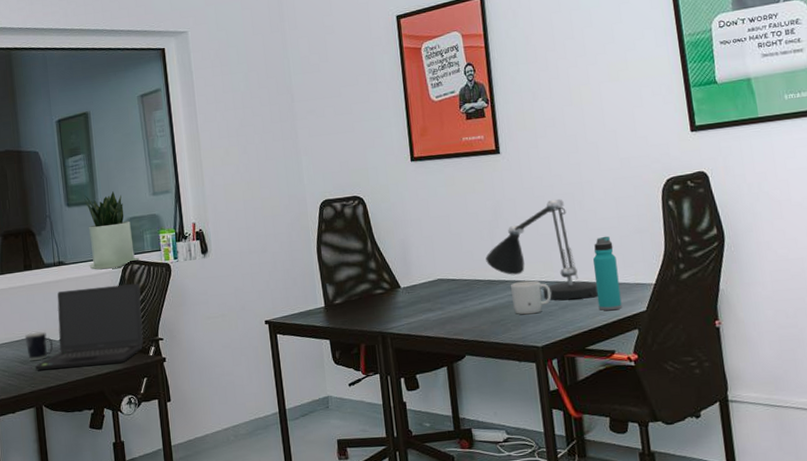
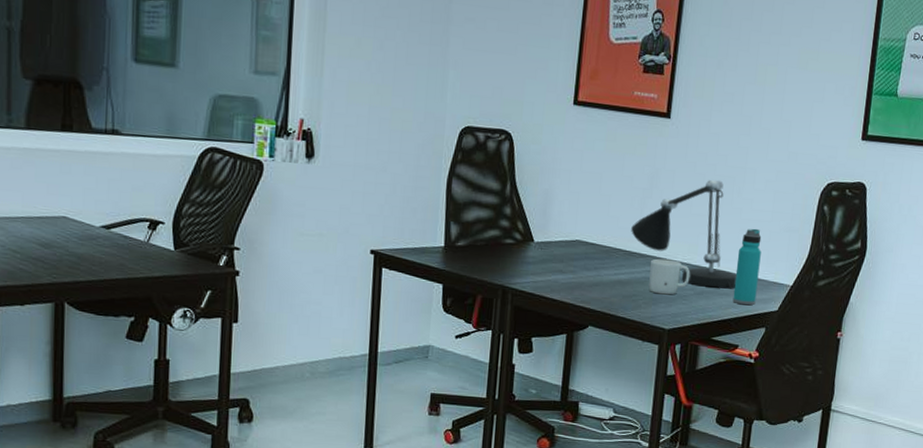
mug: present [24,331,53,361] -> none [50,210,89,247]
laptop: present [35,283,144,371] -> none [61,167,219,268]
planter: present [84,191,139,270] -> none [153,53,224,154]

